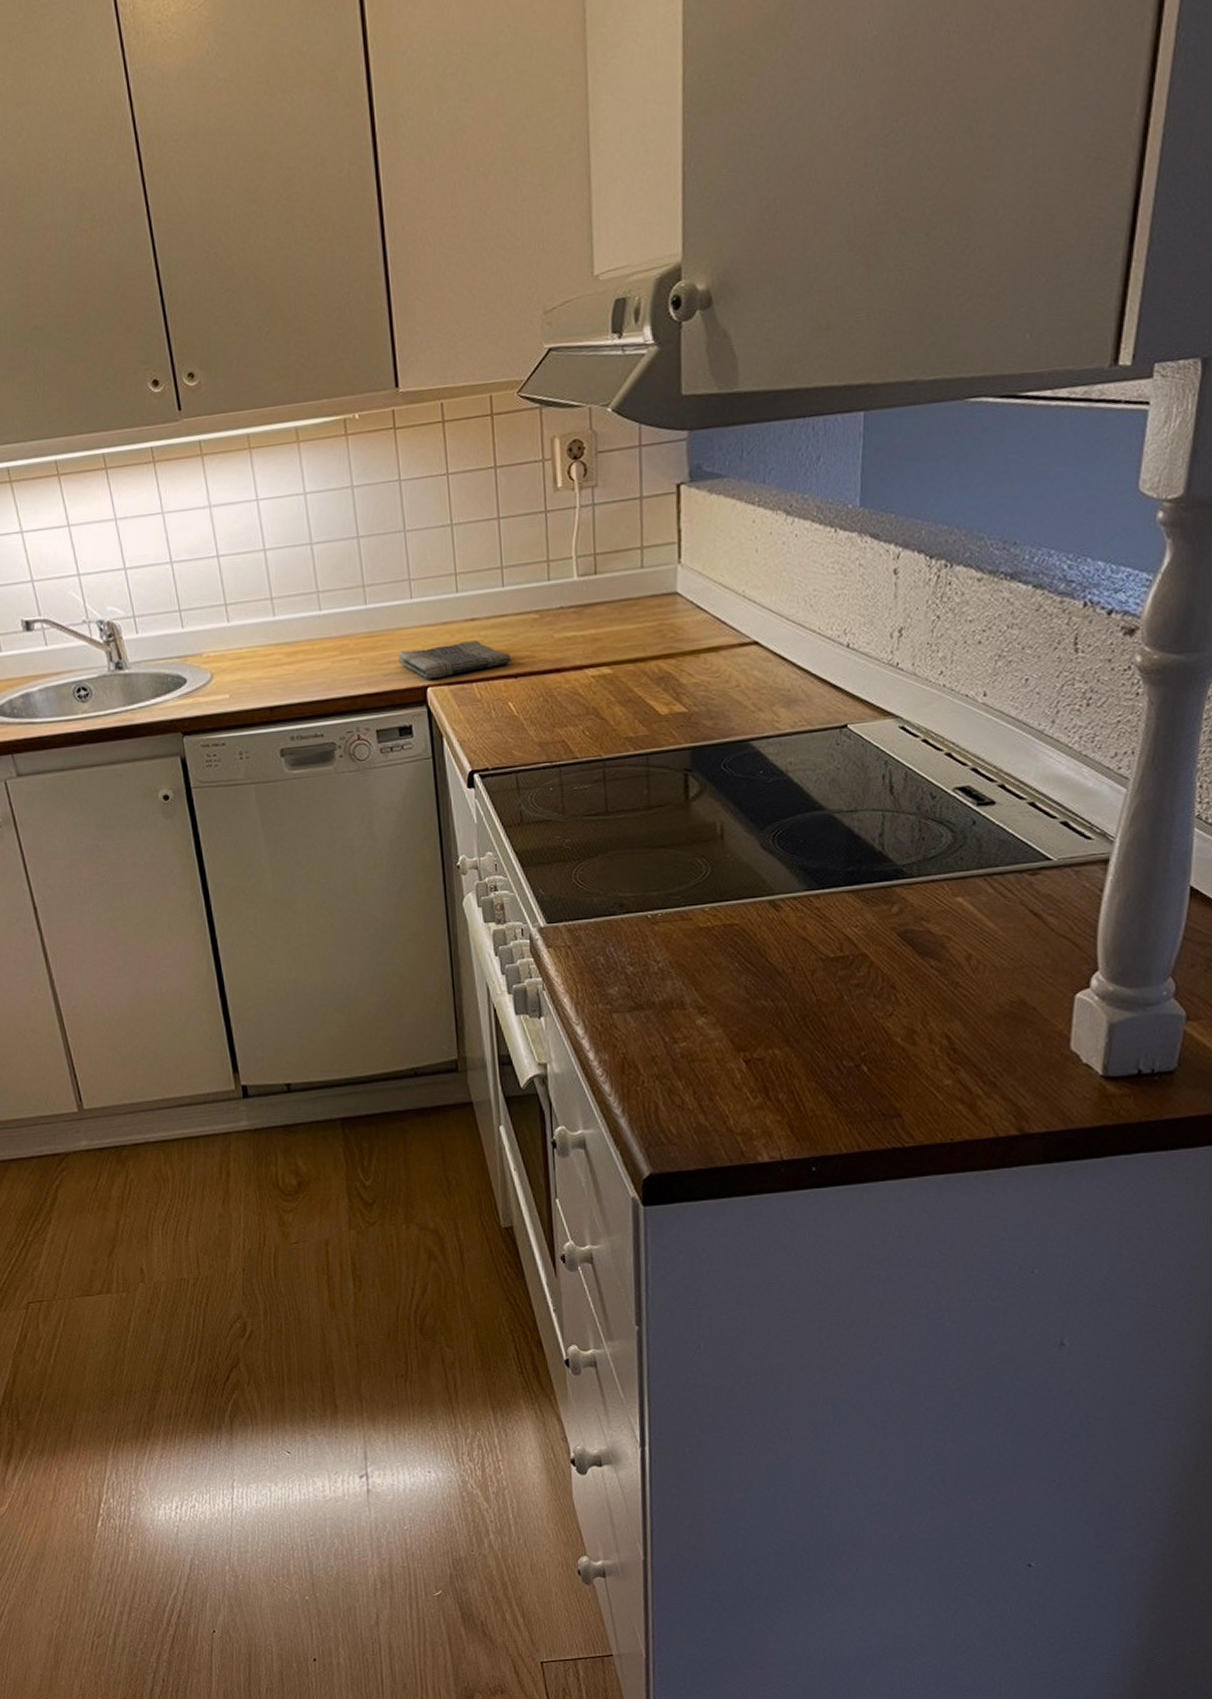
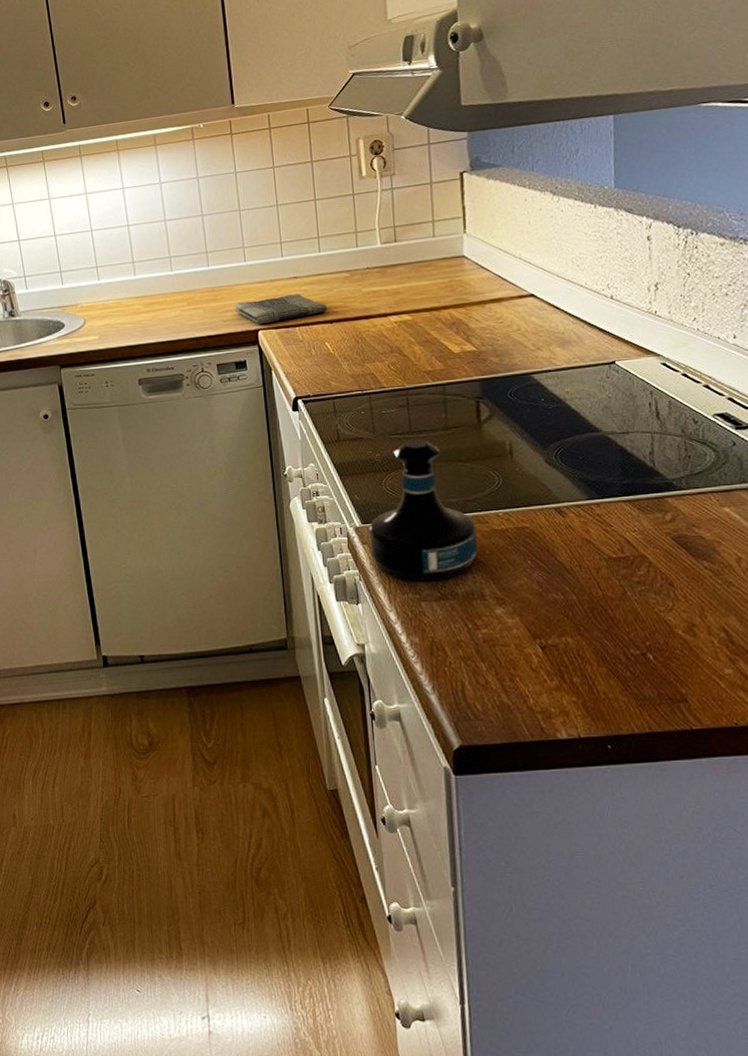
tequila bottle: none [555,820,680,989] -> present [369,438,478,581]

